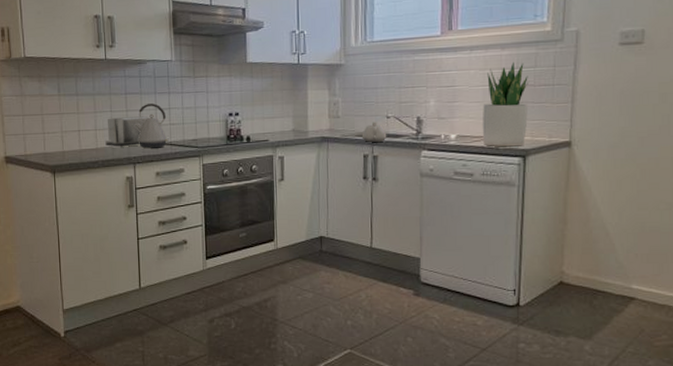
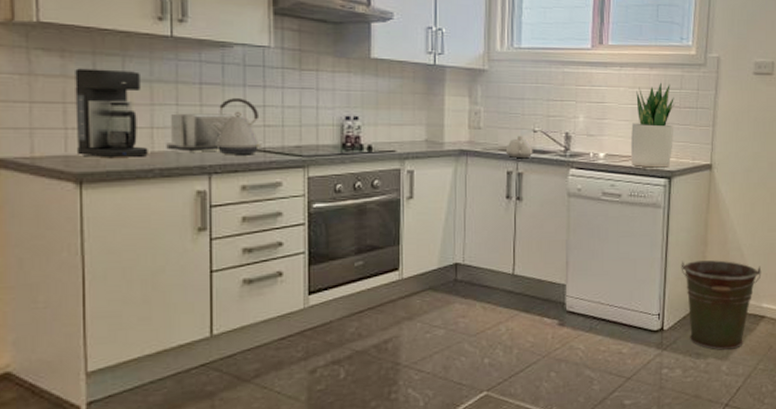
coffee maker: none [47,88,94,154] -> present [75,68,148,159]
bucket: none [537,238,631,329] -> present [681,260,762,350]

